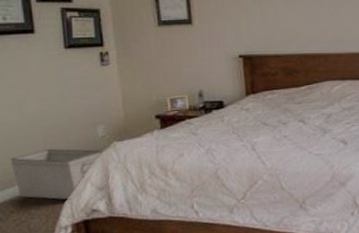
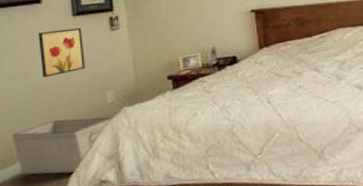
wall art: none [32,60,77,107] -> present [38,27,85,78]

